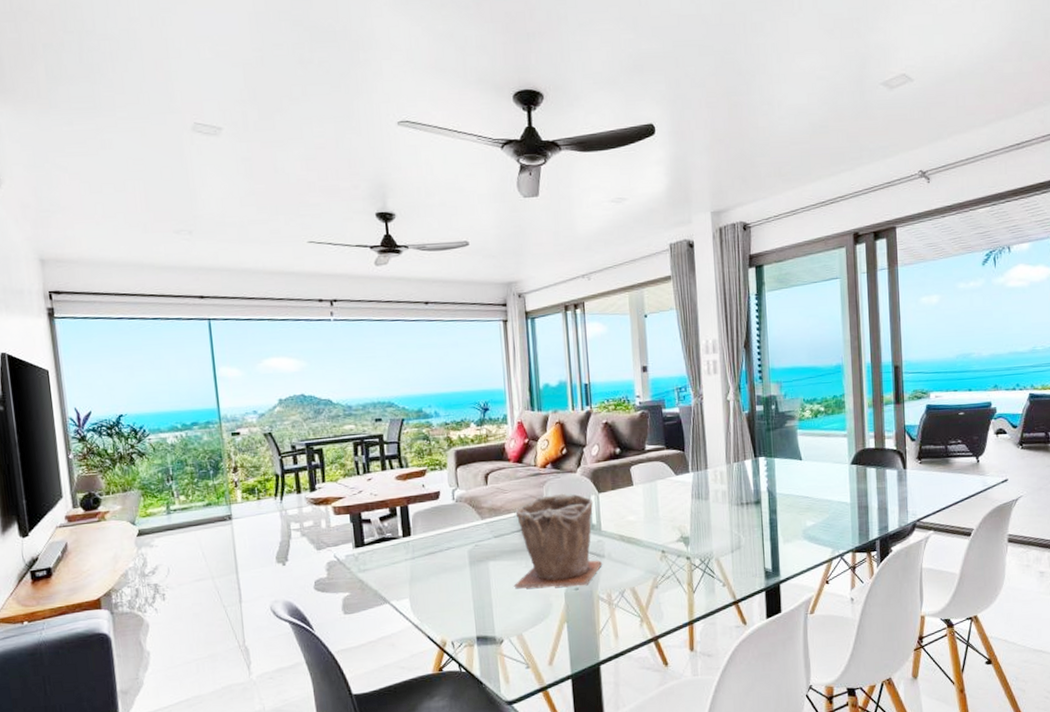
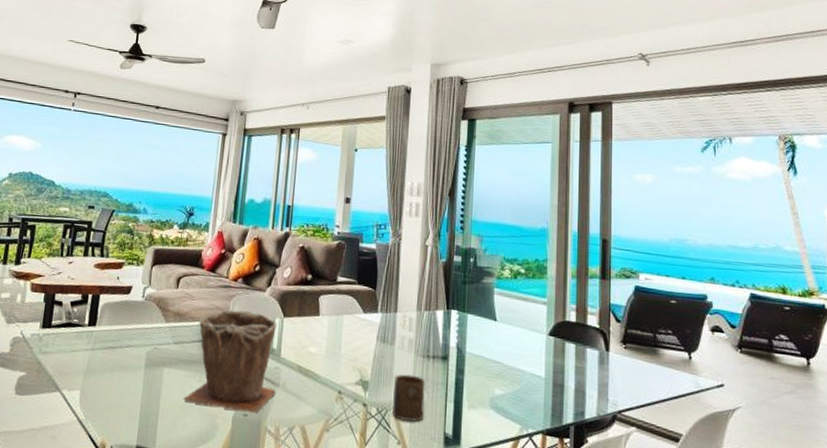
cup: none [712,523,744,565] -> present [392,374,426,422]

